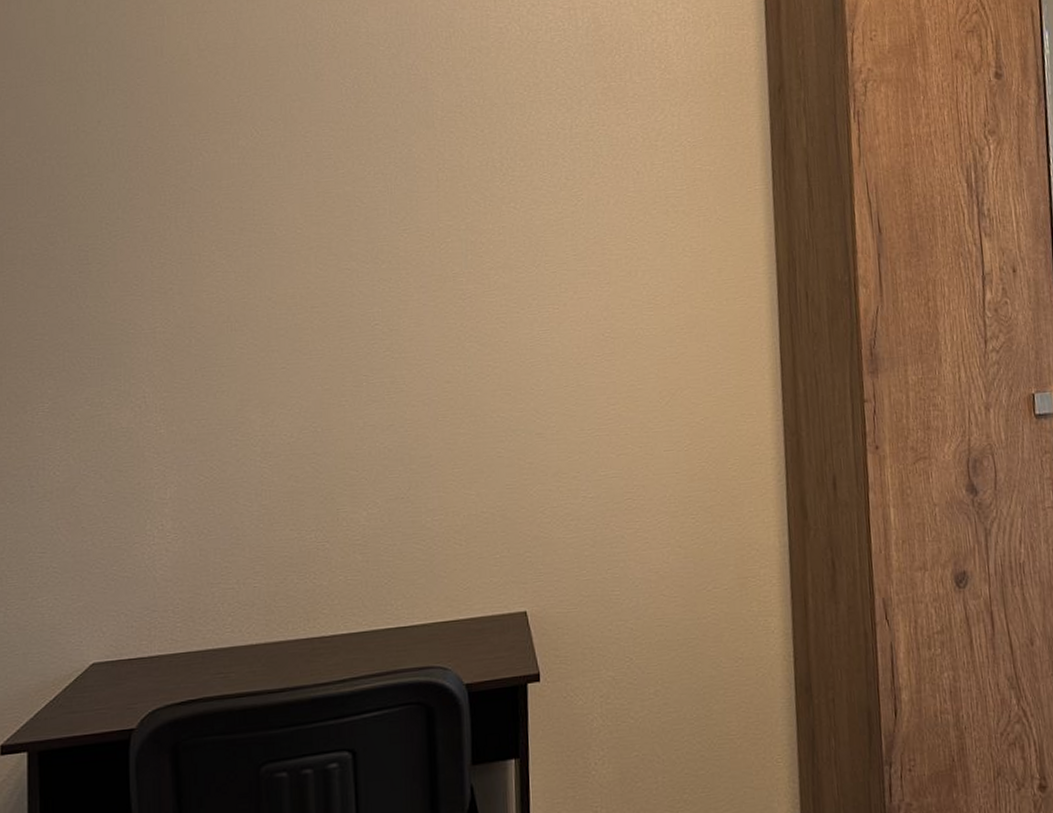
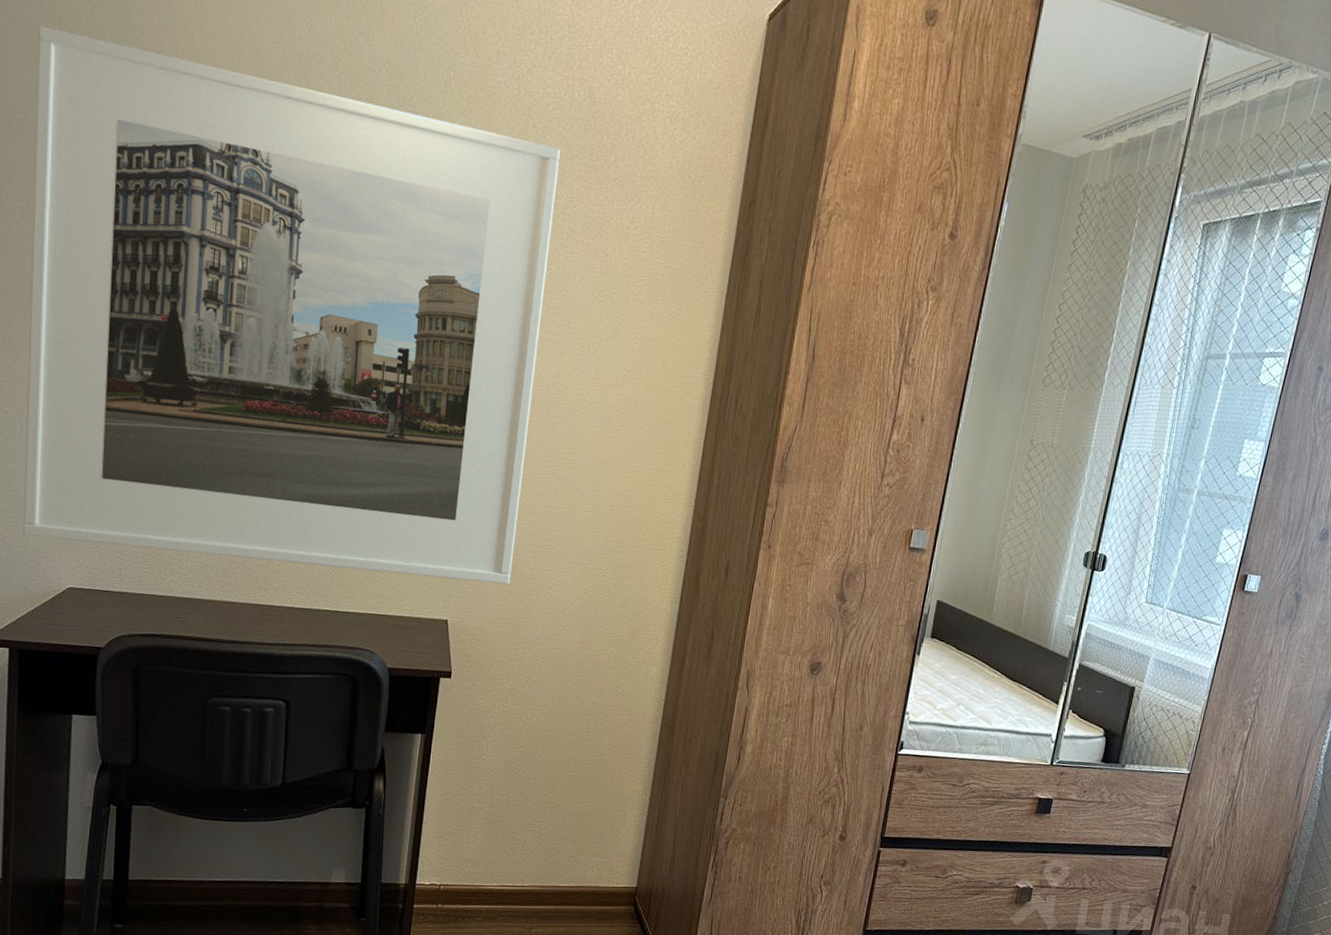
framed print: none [33,73,592,613] -> present [23,26,560,585]

